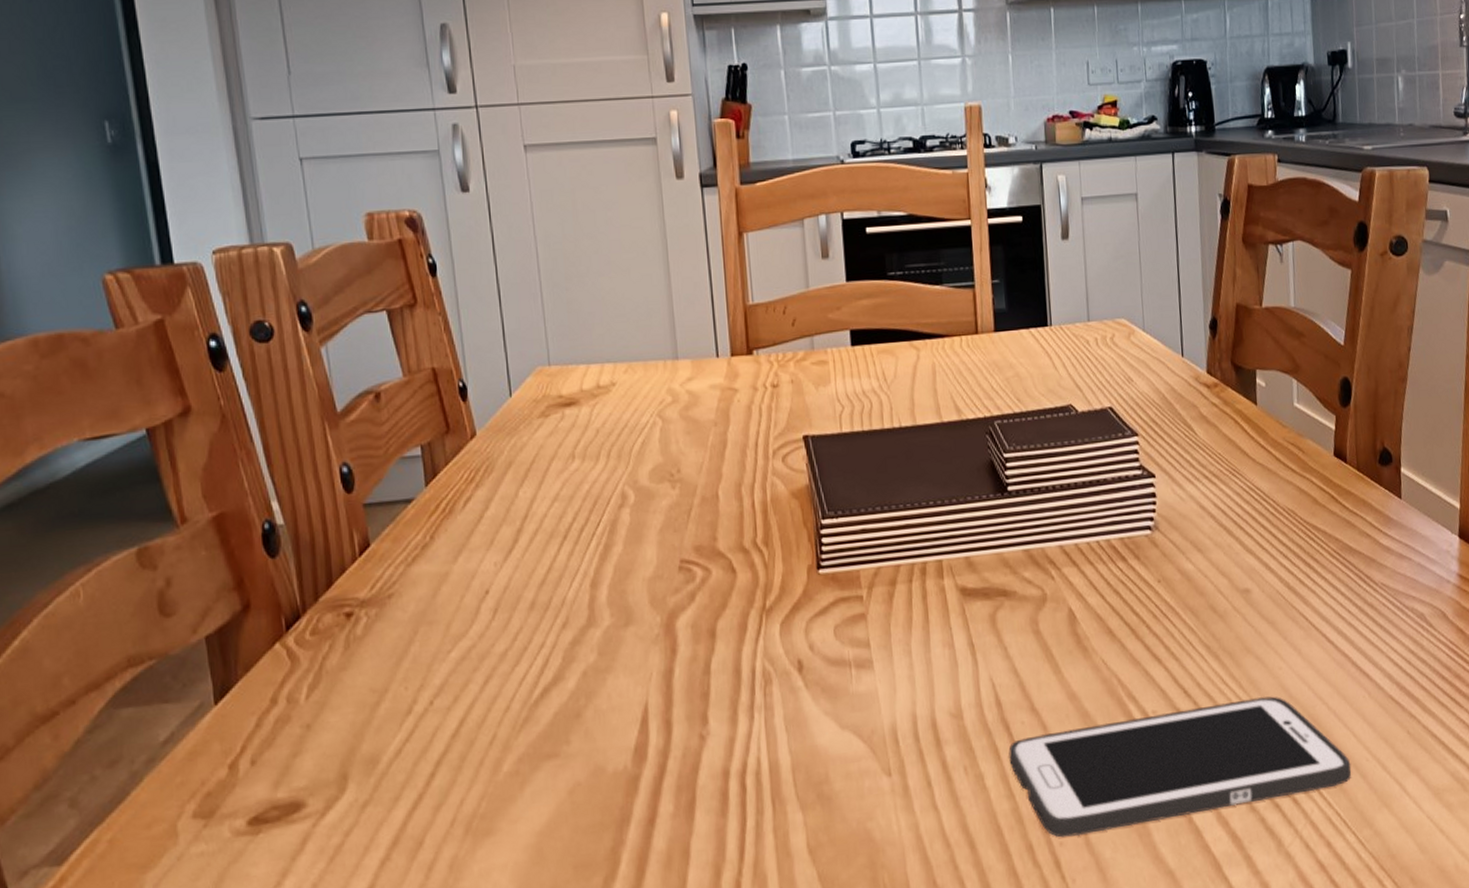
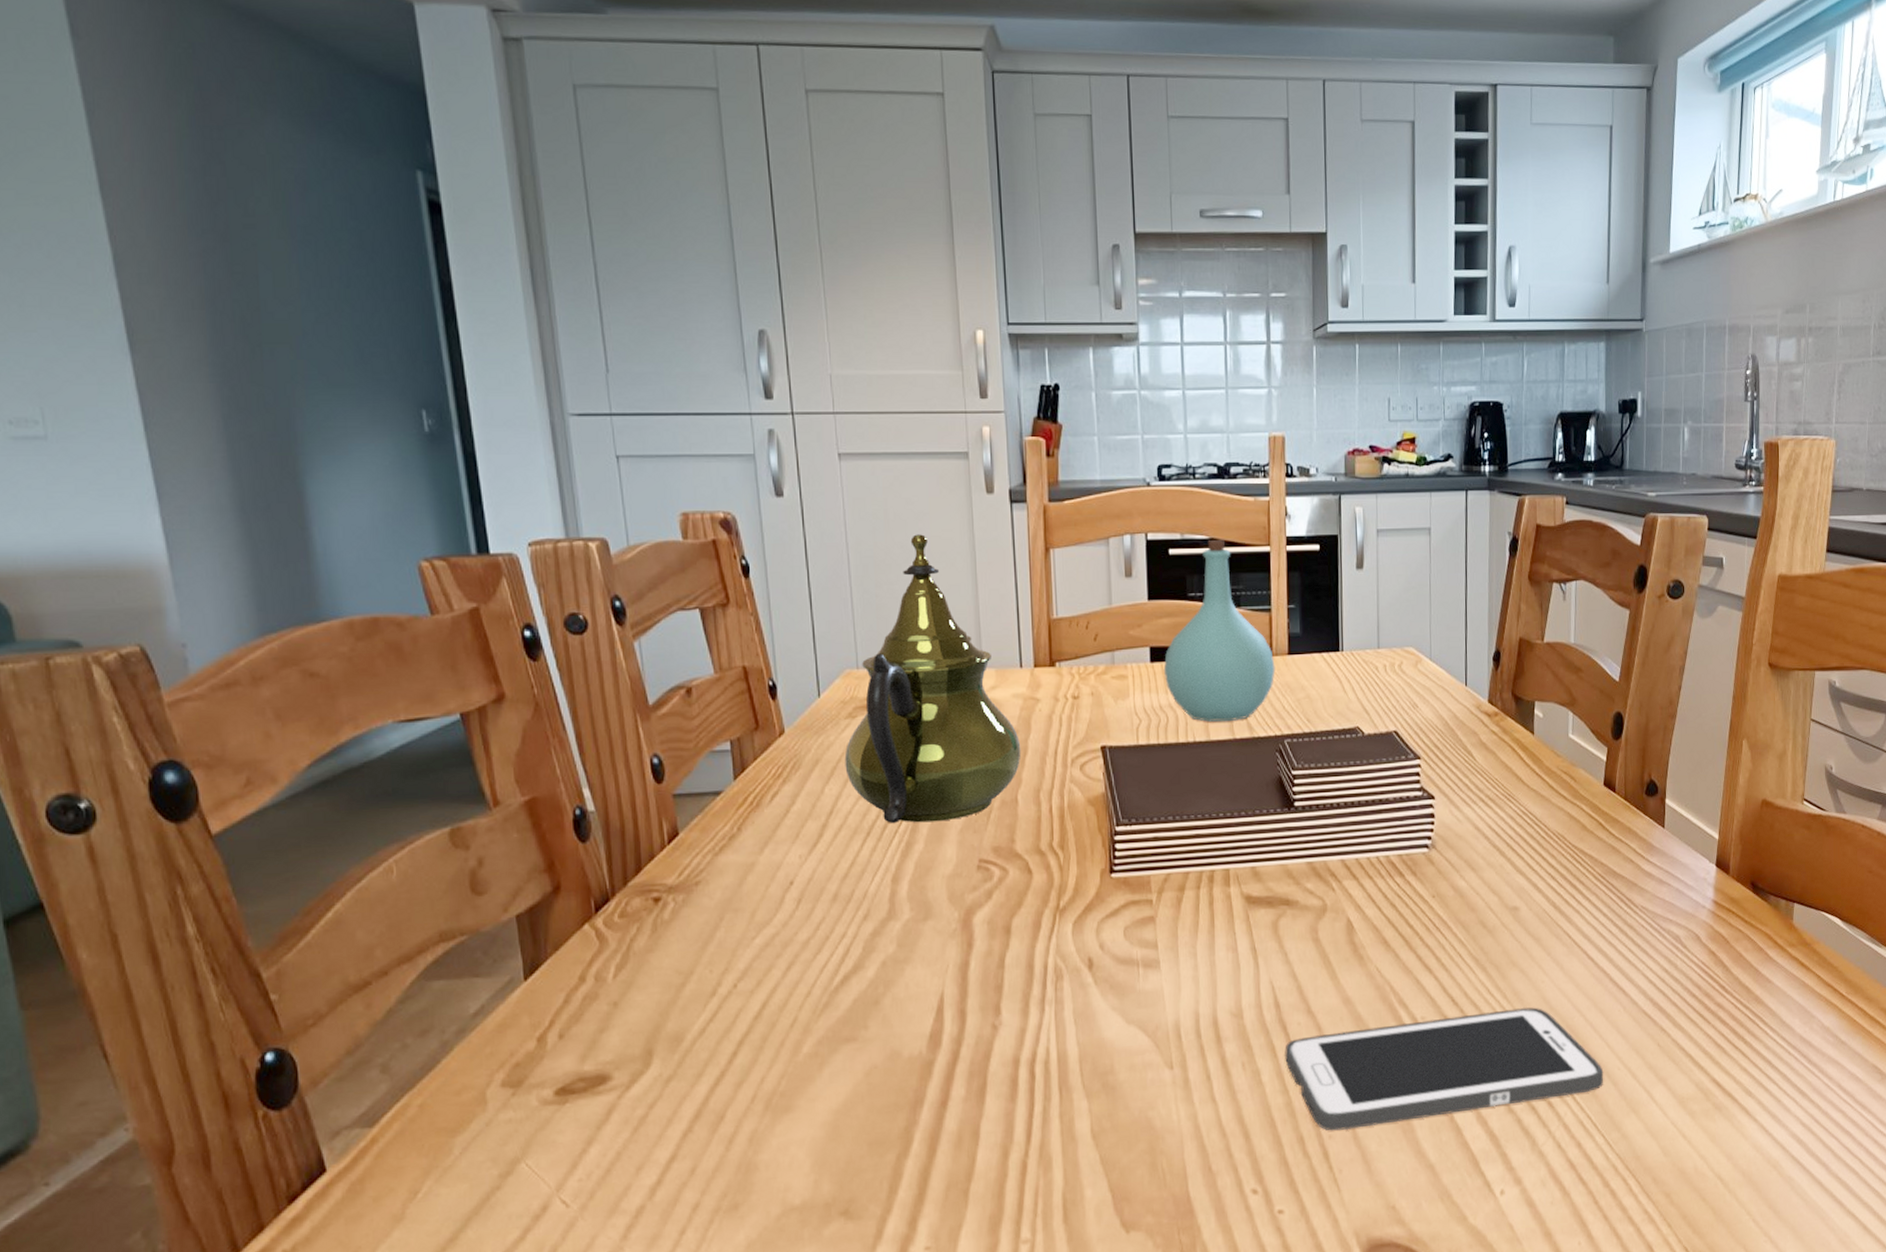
teapot: none [538,224,721,525] -> present [844,534,1021,823]
bottle: none [865,216,982,406] -> present [1163,540,1275,722]

